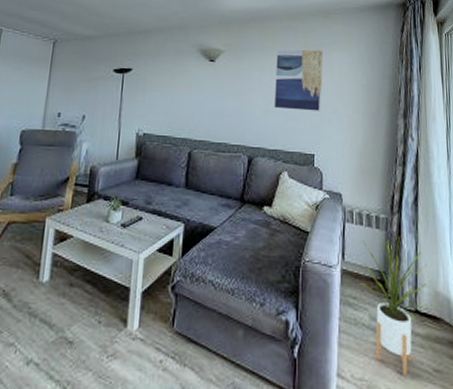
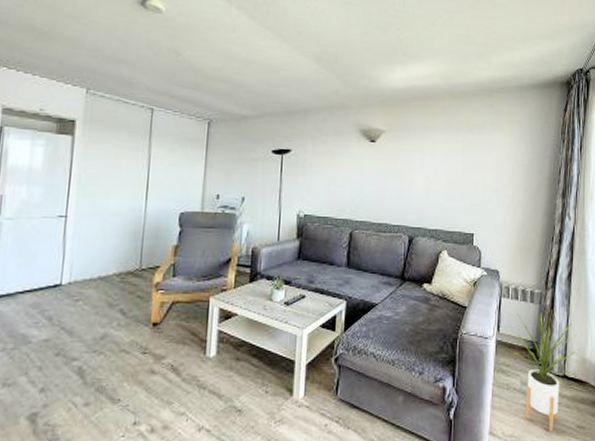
wall art: present [274,49,324,111] -> none [434,129,486,192]

